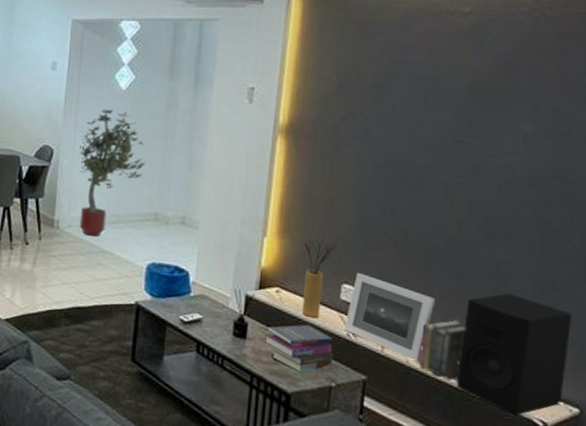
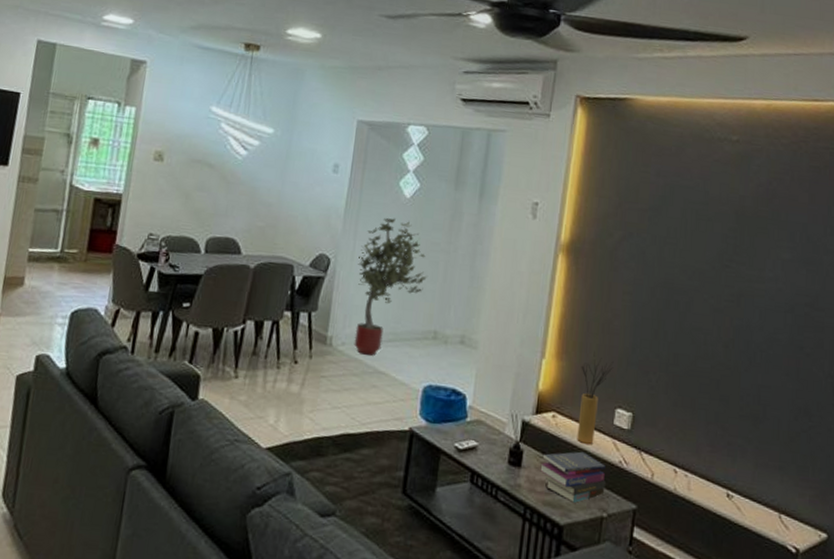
picture frame: present [344,272,436,363] -> none [617,396,702,490]
books: present [418,320,465,379] -> none [684,446,728,507]
speaker: present [456,293,573,415] -> none [719,418,822,542]

